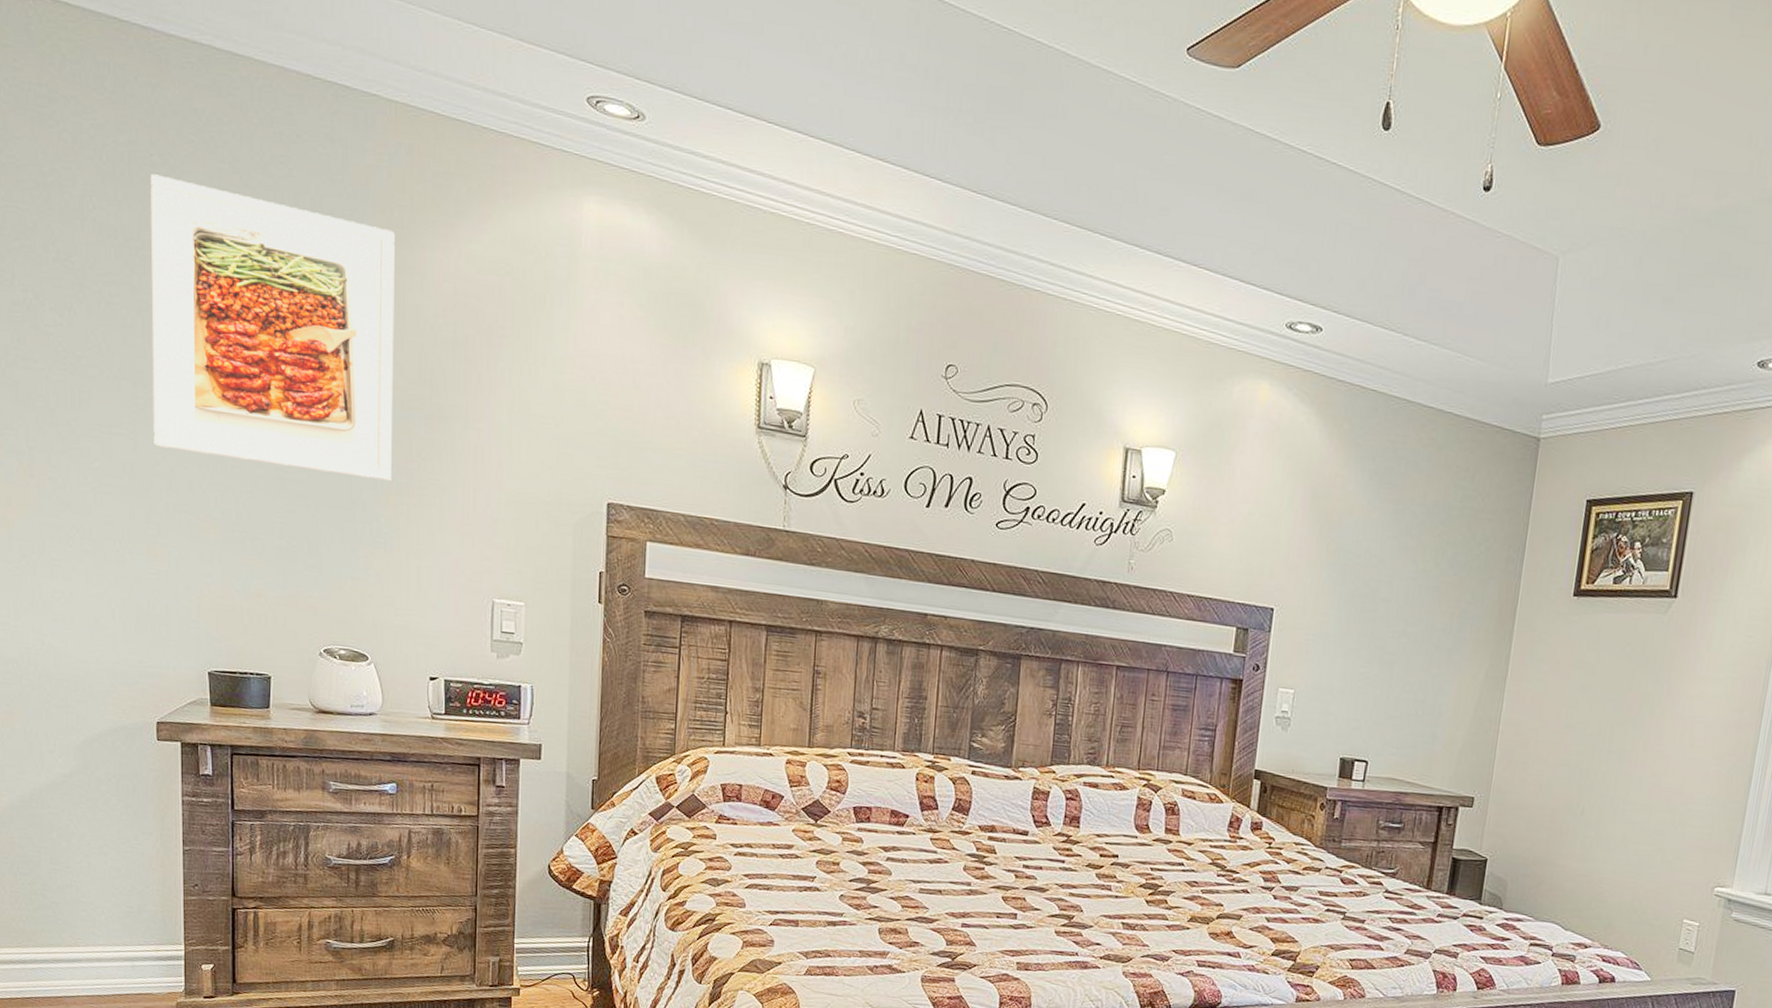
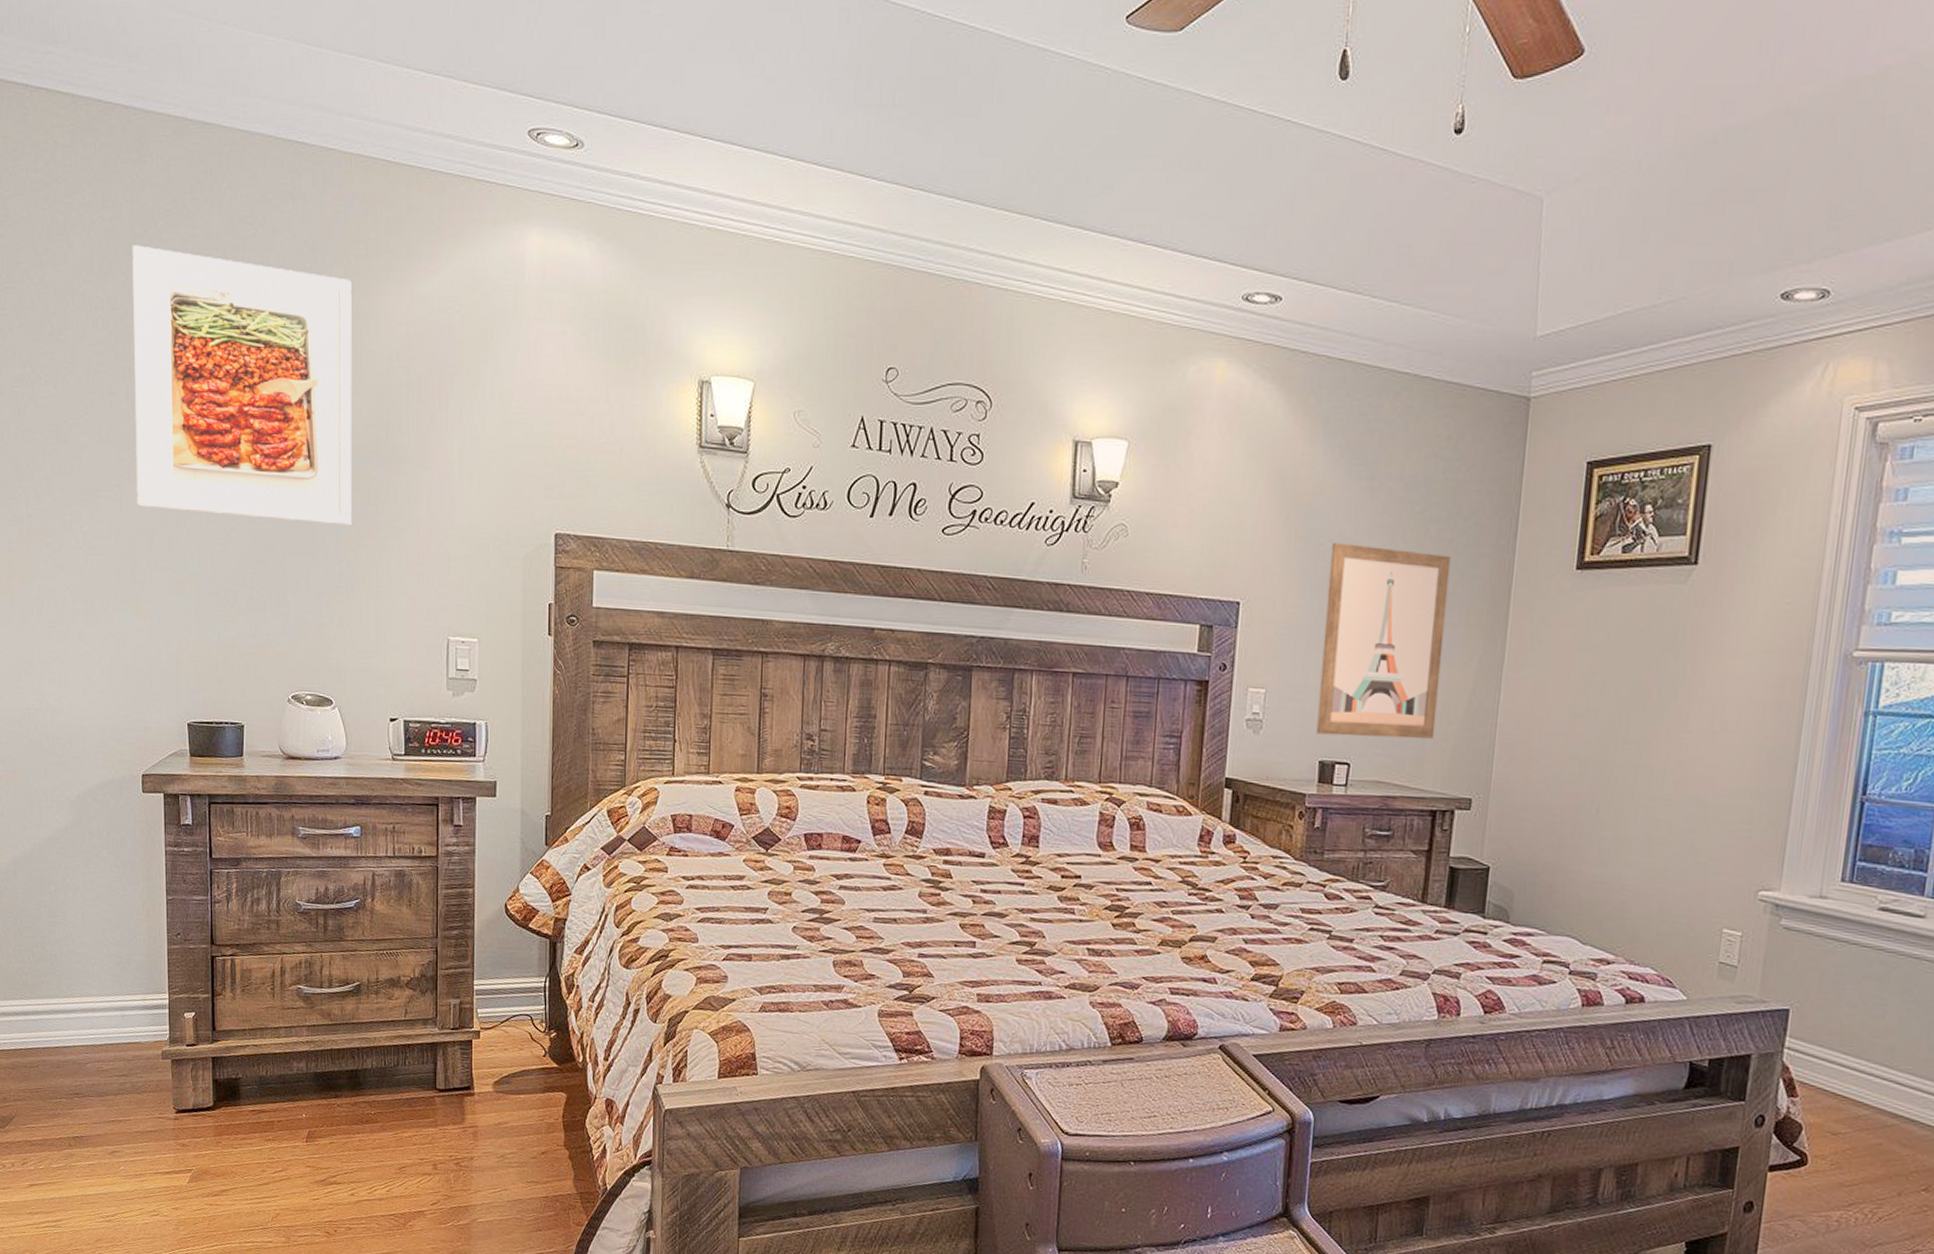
wall art: none [1338,559,1465,742] -> present [1316,543,1451,739]

